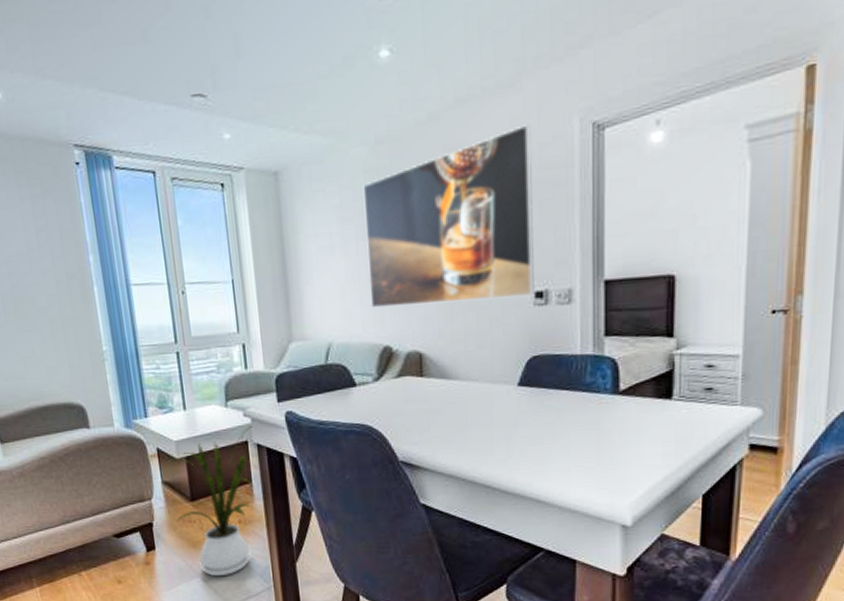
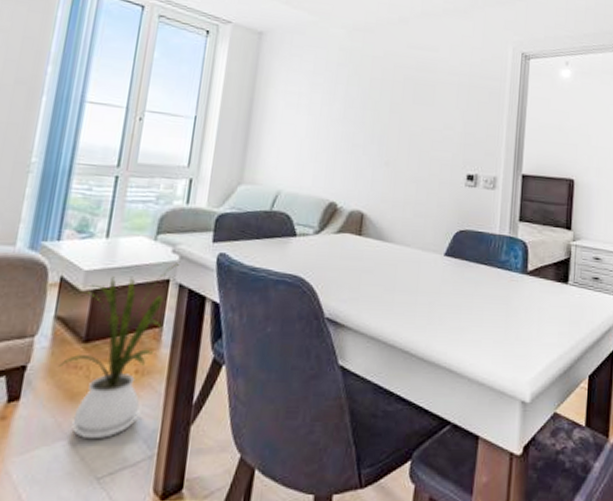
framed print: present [363,124,534,308] -> none [324,43,477,177]

